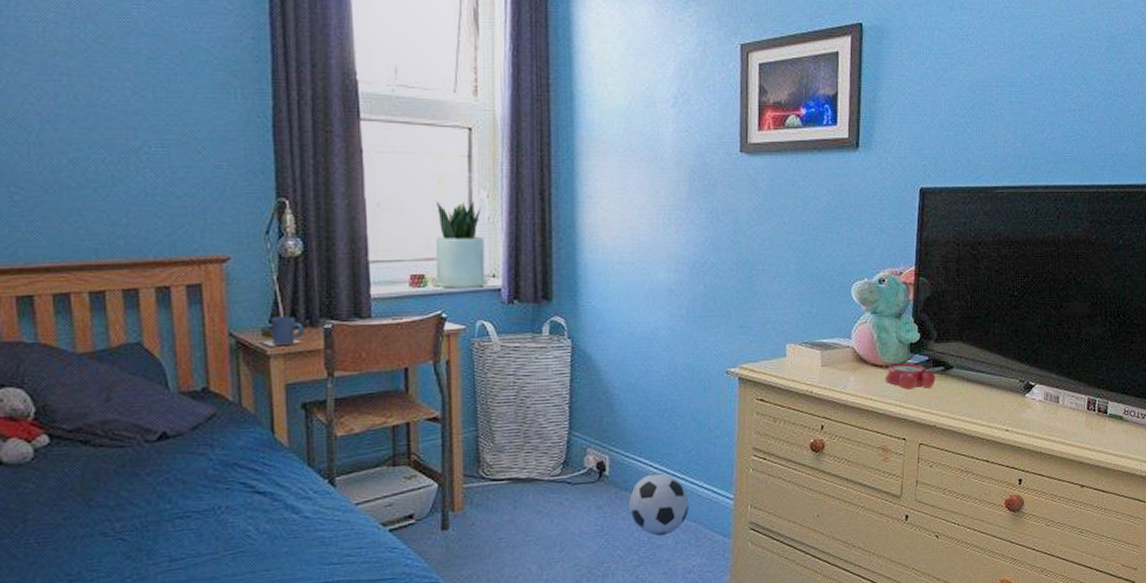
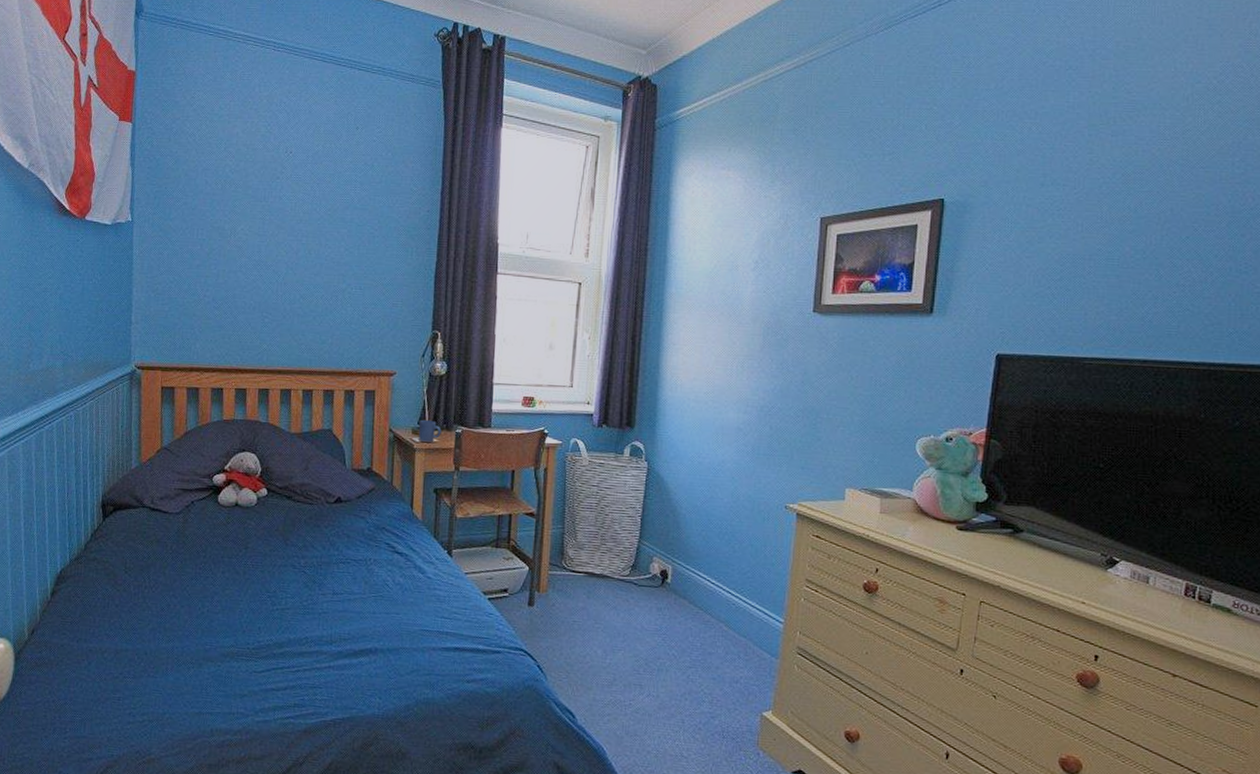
planter: present [431,201,490,289] -> none [539,340,585,412]
soccer ball: present [629,473,689,536] -> none [686,588,741,644]
alarm clock: present [883,362,936,390] -> none [945,519,1003,549]

